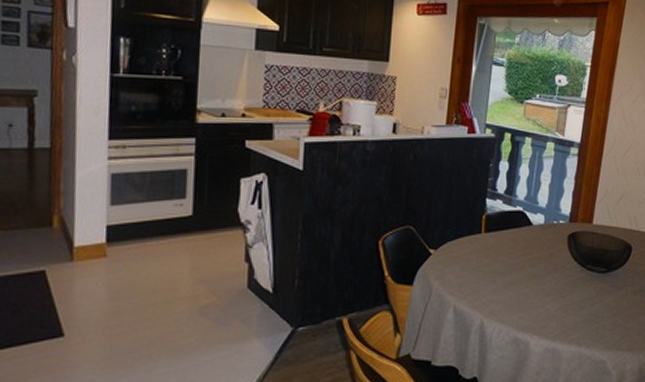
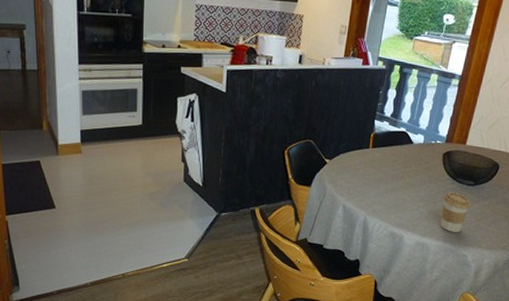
coffee cup: none [572,282,605,333] -> present [441,192,471,232]

